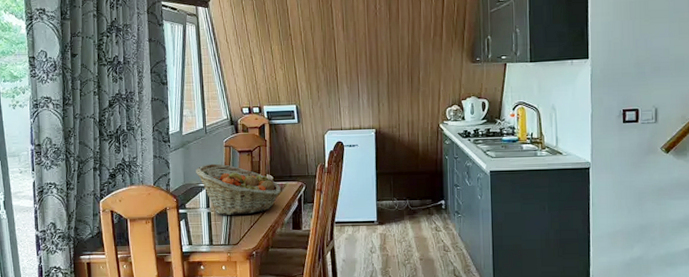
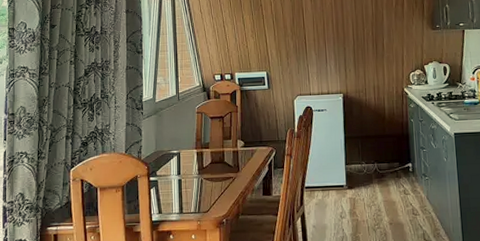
fruit basket: present [196,163,281,215] -> none [168,130,251,182]

